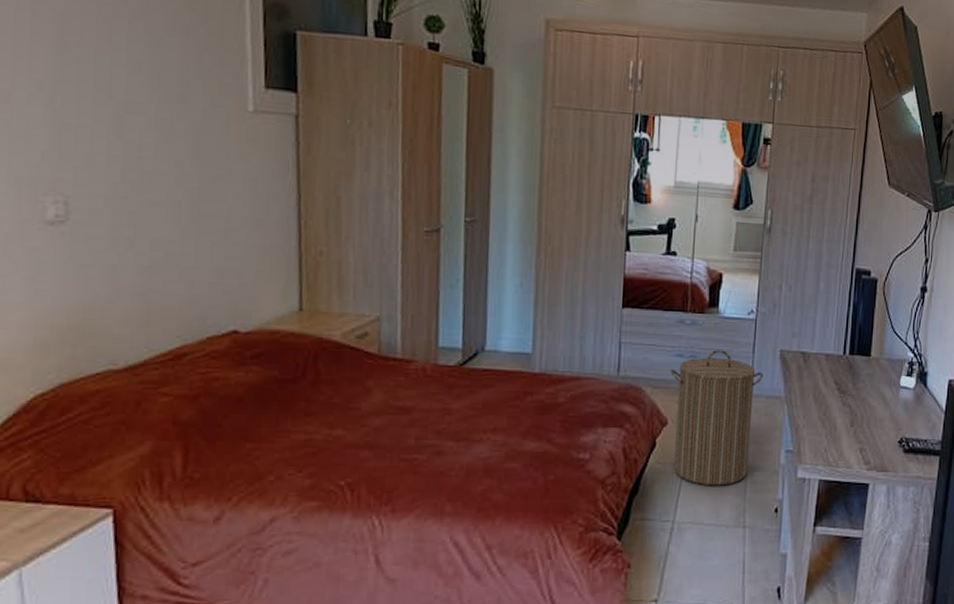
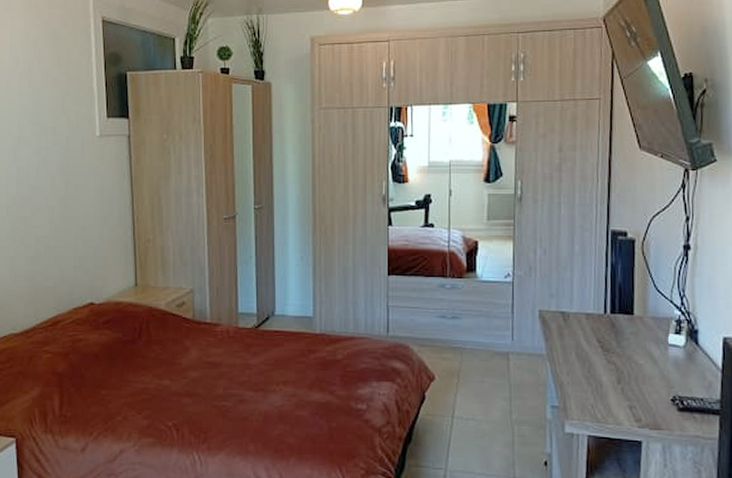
laundry hamper: present [670,350,764,486] -> none [434,311,524,438]

